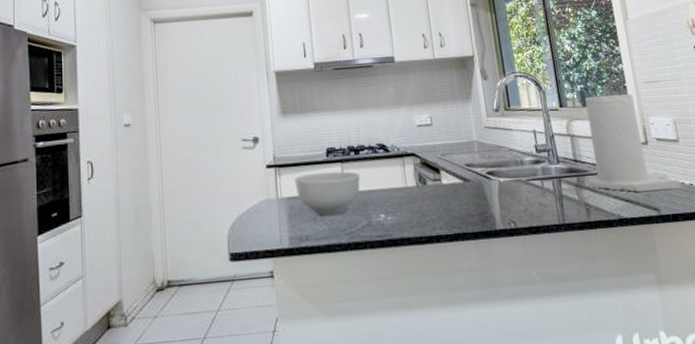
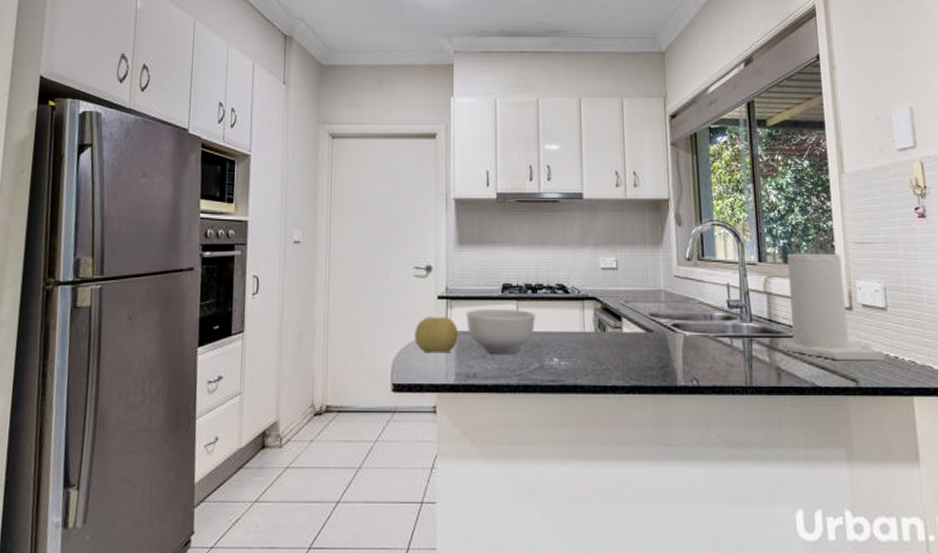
fruit: none [246,184,289,221] -> present [414,316,458,353]

